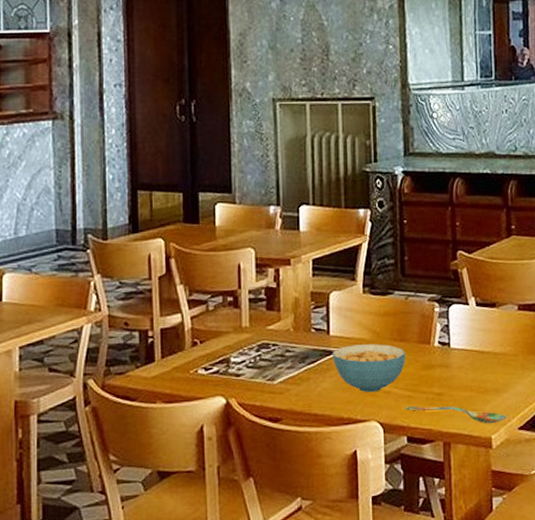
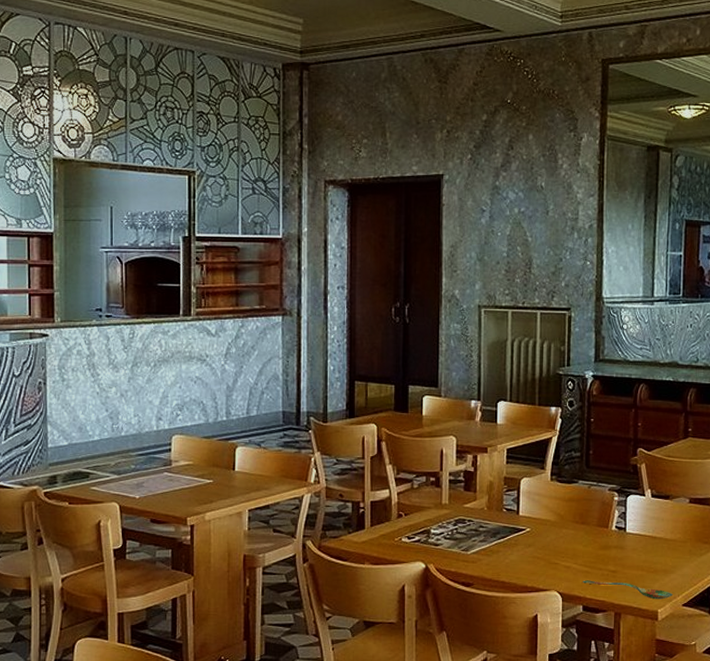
cereal bowl: present [331,344,406,393] -> none [520,525,586,566]

